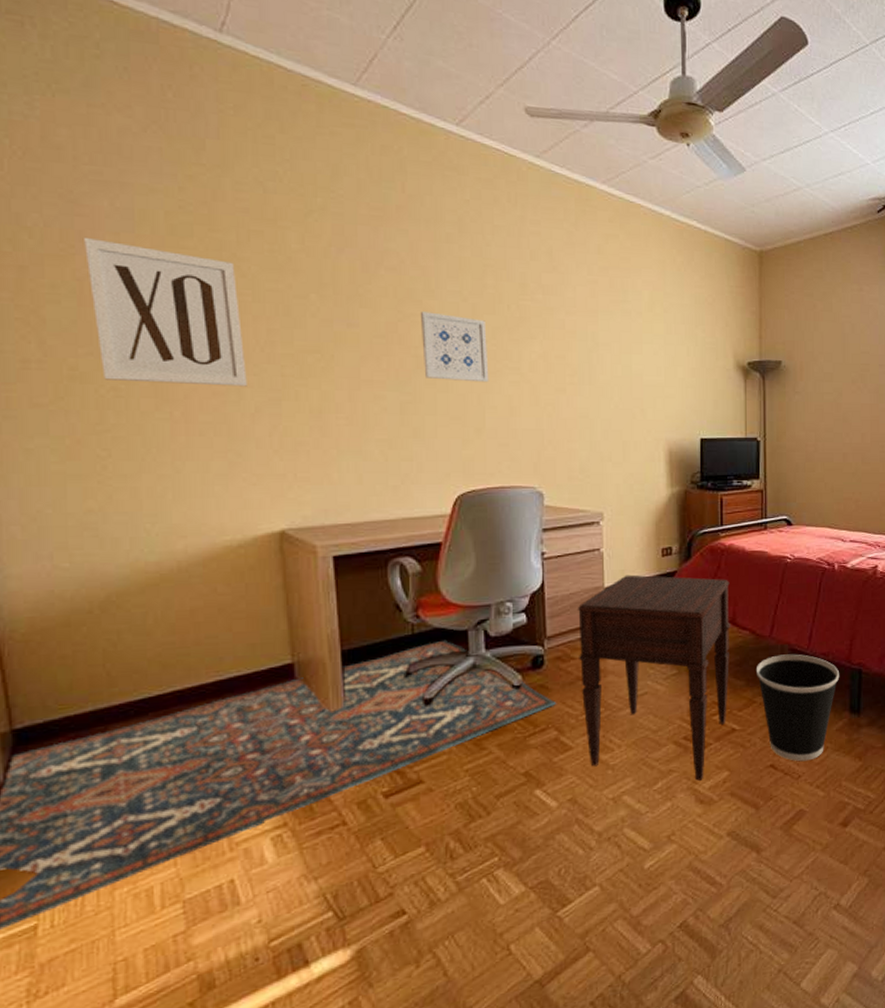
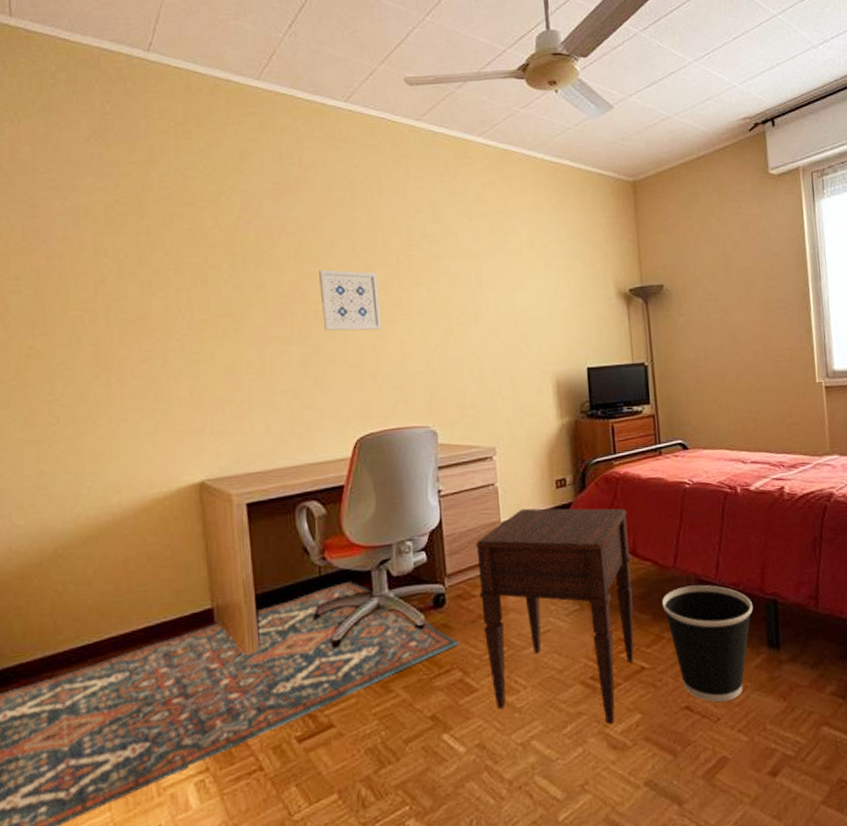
wall art: present [84,236,247,387] -> none [41,234,171,355]

